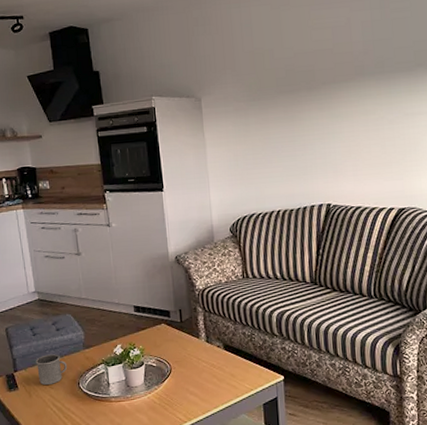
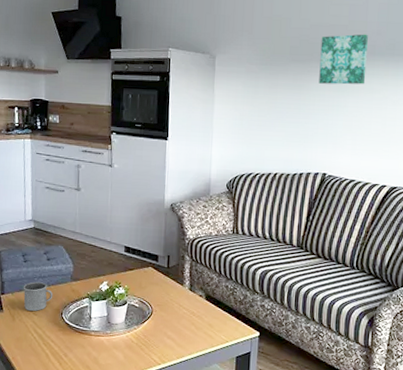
wall art: none [307,55,358,113] -> present [319,34,368,85]

